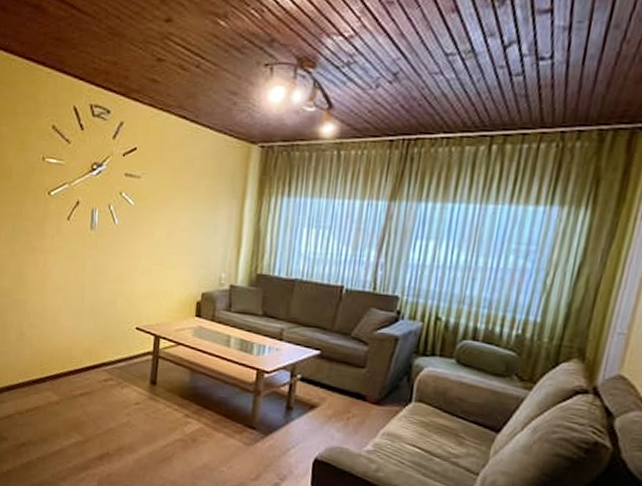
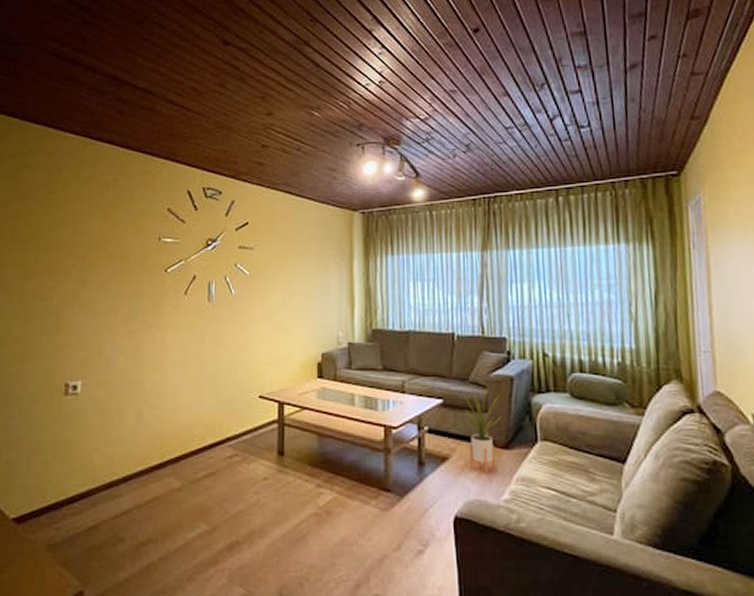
house plant: none [338,344,380,426] -> present [462,388,501,475]

